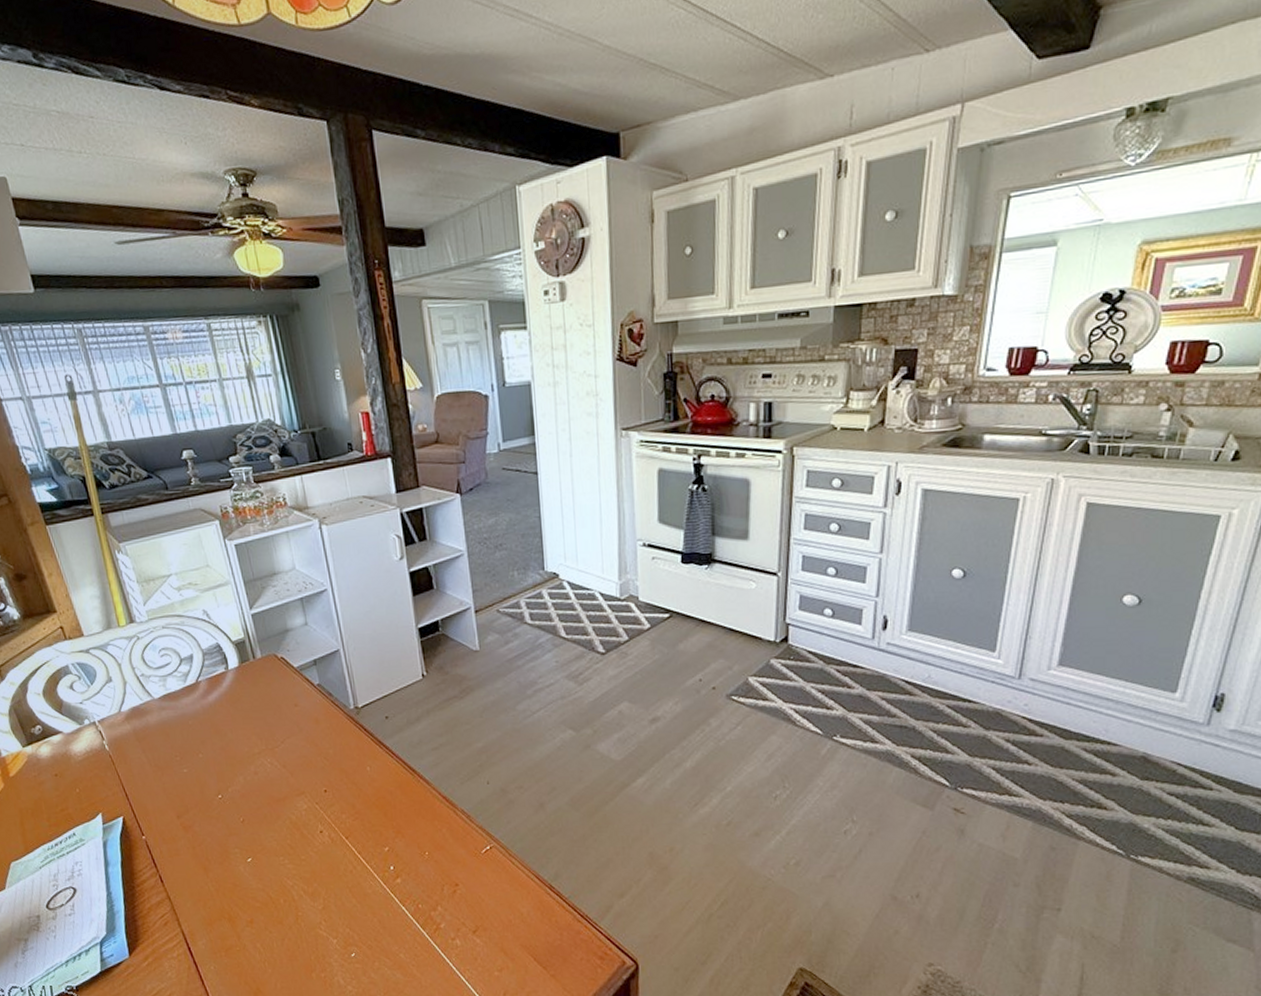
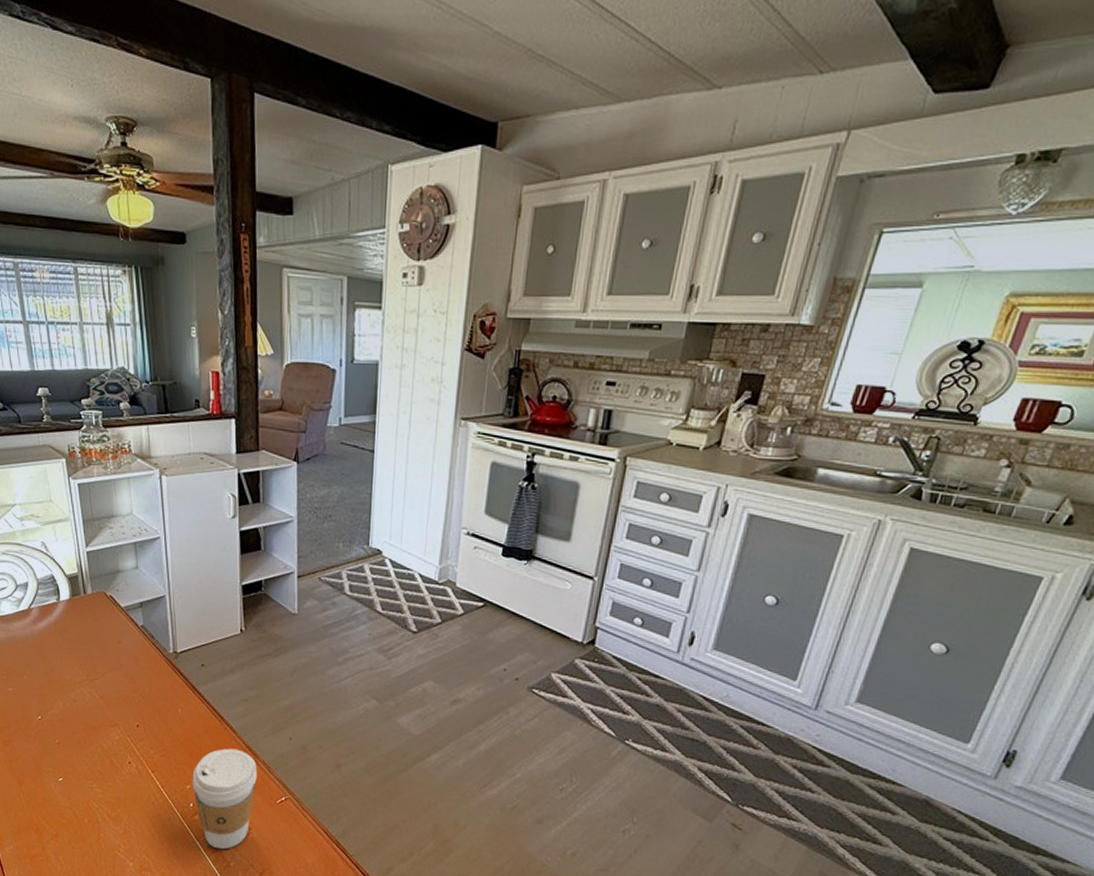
coffee cup: none [389,801,458,911] -> present [192,748,257,850]

